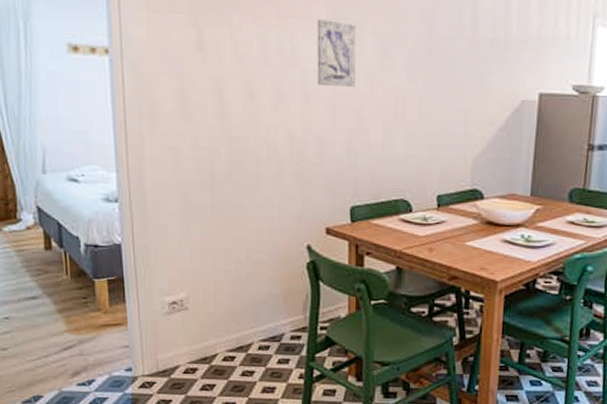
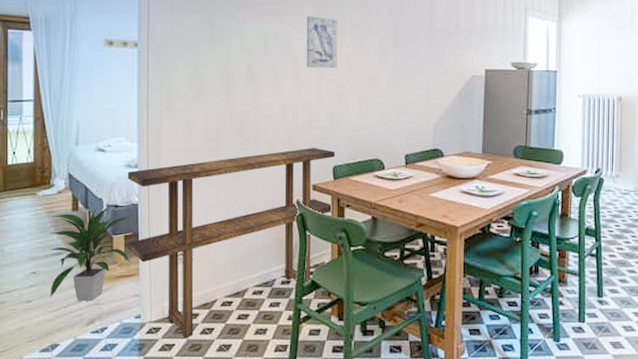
indoor plant: none [21,245,116,351] -> present [49,206,133,301]
console table: none [106,184,352,395] -> present [127,148,335,339]

